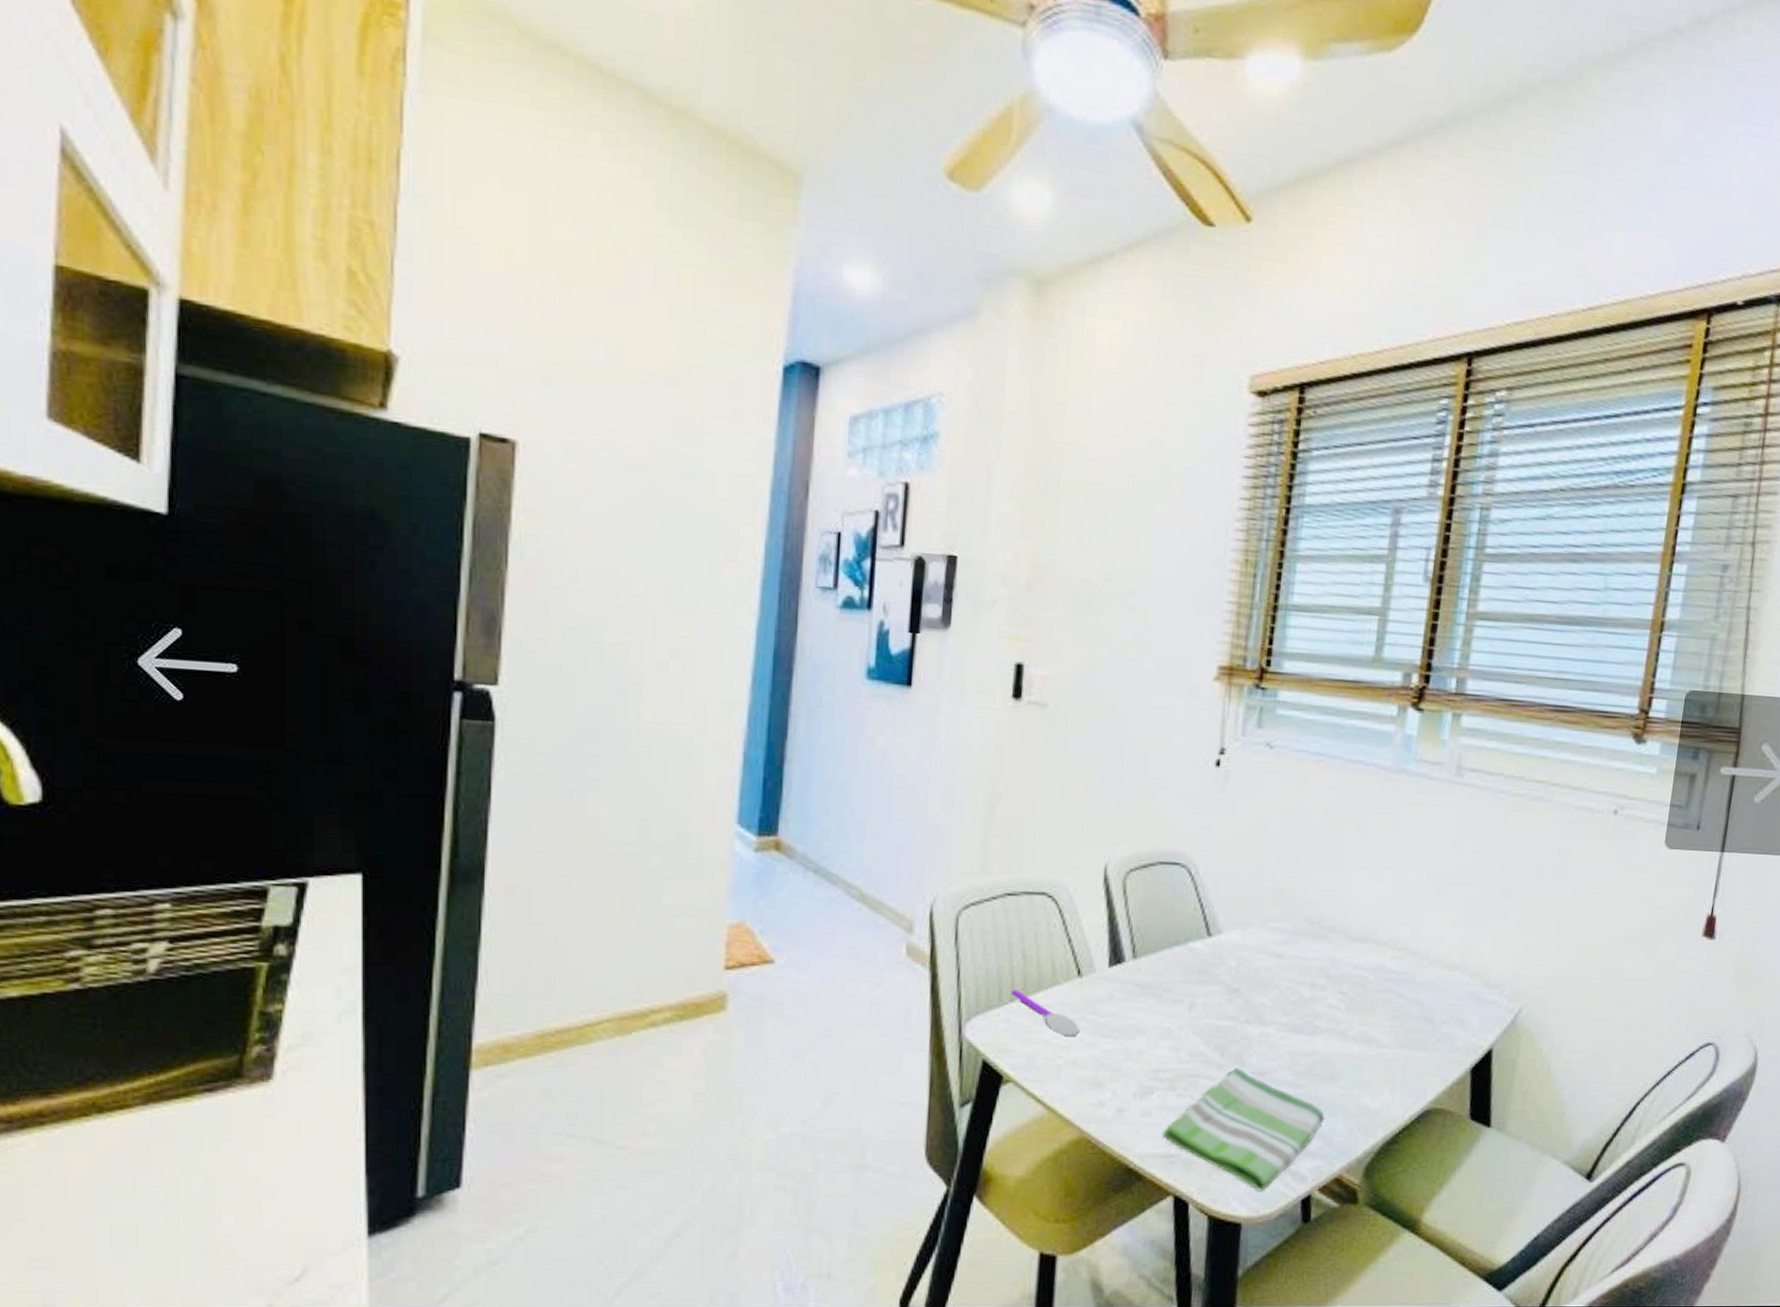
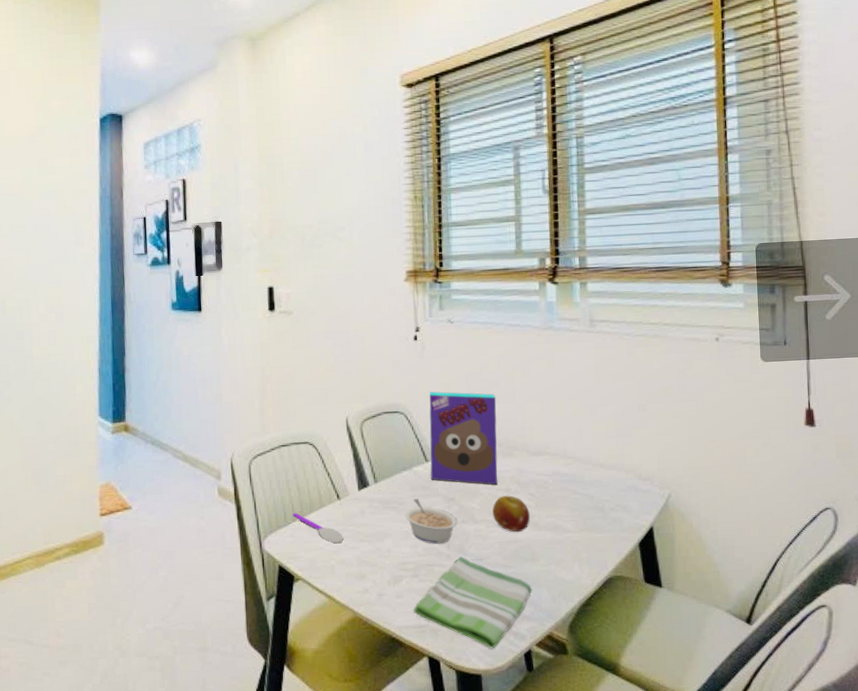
legume: none [1168,984,1241,1048] -> present [404,498,459,544]
cereal box: none [1211,841,1316,976] -> present [429,391,498,485]
fruit: none [1287,992,1337,1042] -> present [492,495,531,532]

